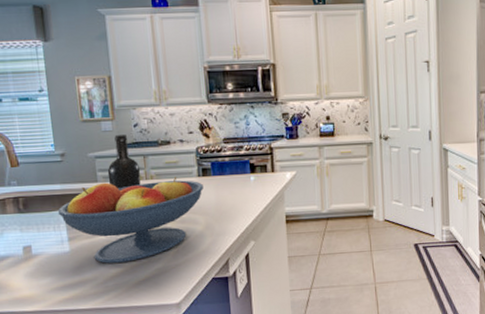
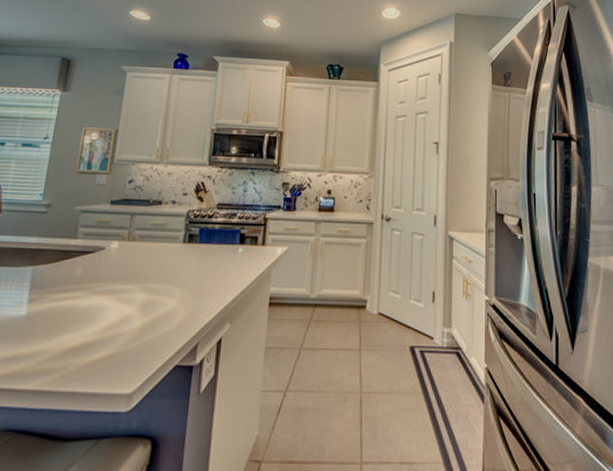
fruit bowl: present [58,177,203,264] -> none [25,240,187,335]
wine bottle: present [107,135,141,189] -> none [88,190,124,249]

